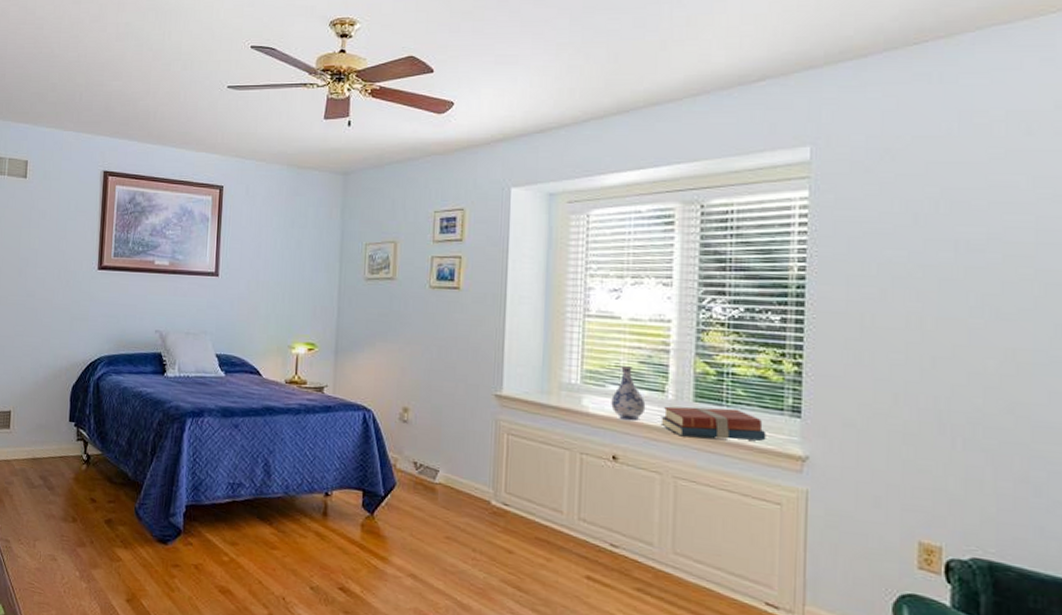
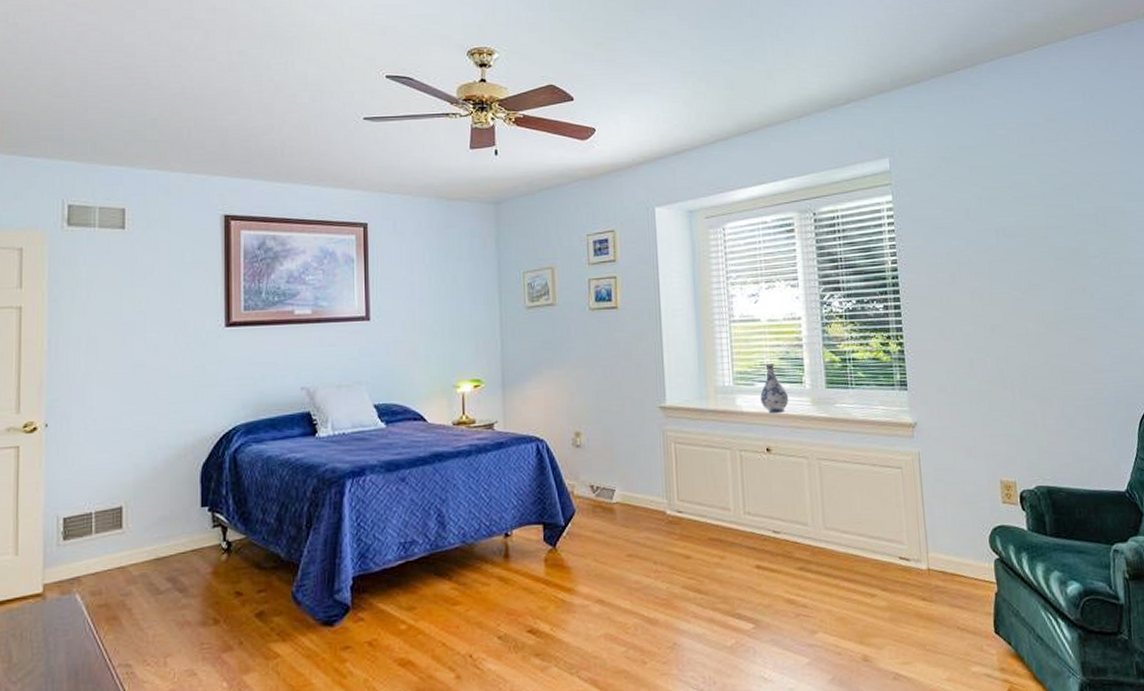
books: present [660,406,766,441] -> none [802,389,884,421]

